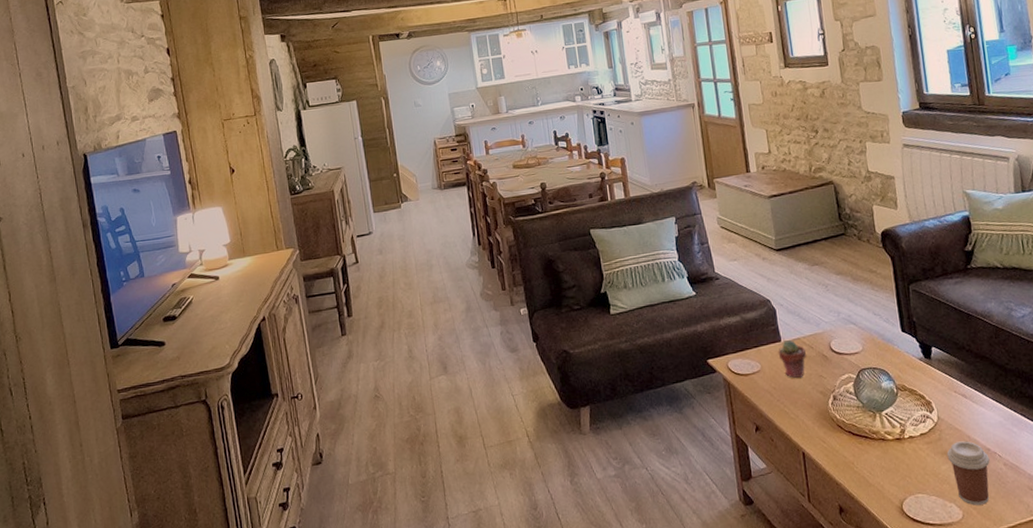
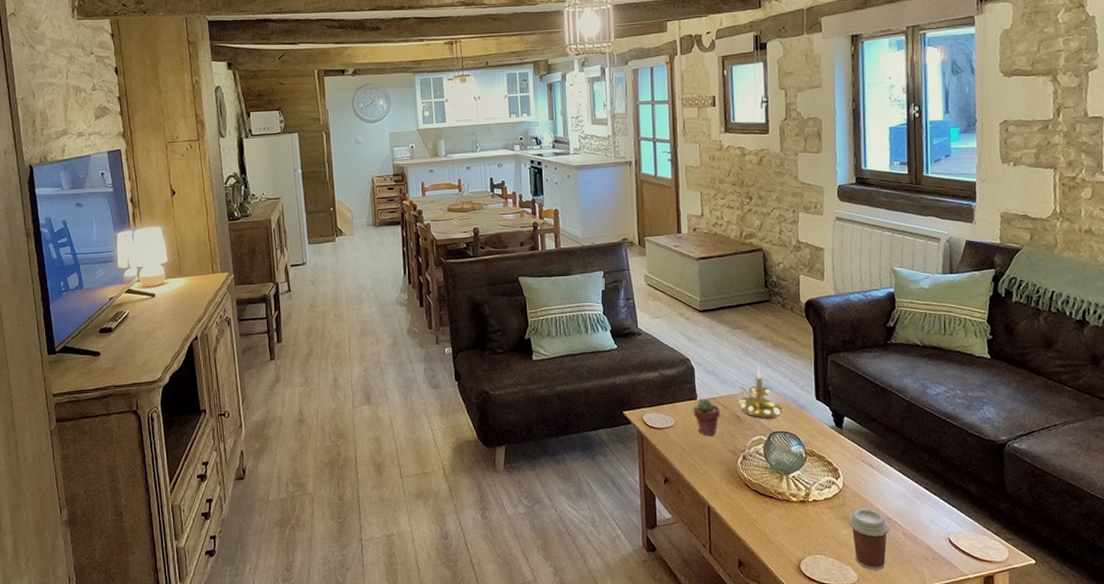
candle holder: none [822,301,870,356] -> present [738,365,783,419]

